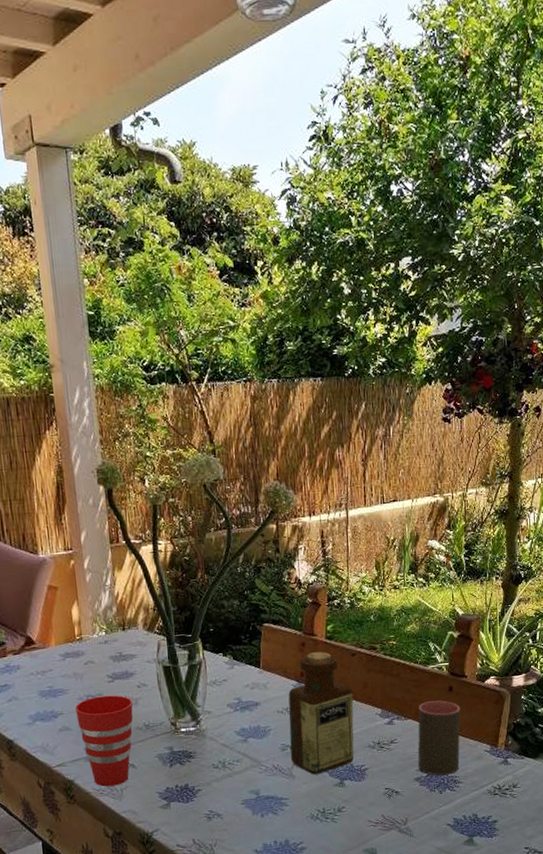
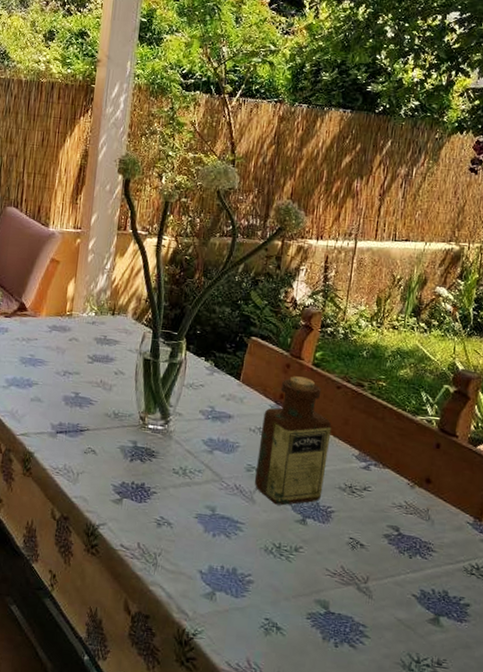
cup: present [75,695,133,787] -> none [50,374,107,468]
cup: present [418,700,461,776] -> none [389,454,447,540]

